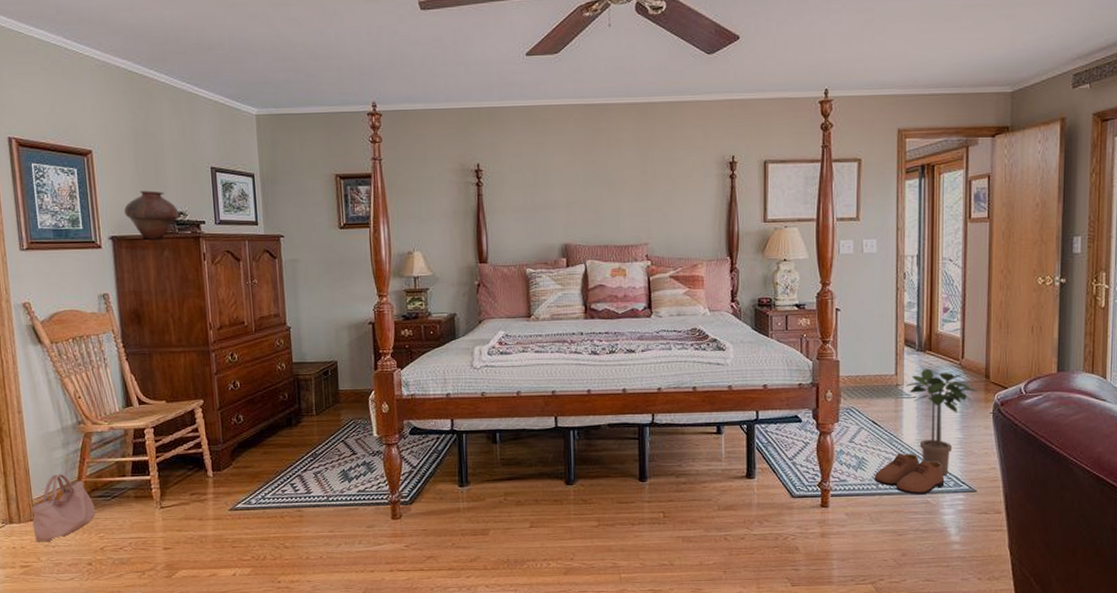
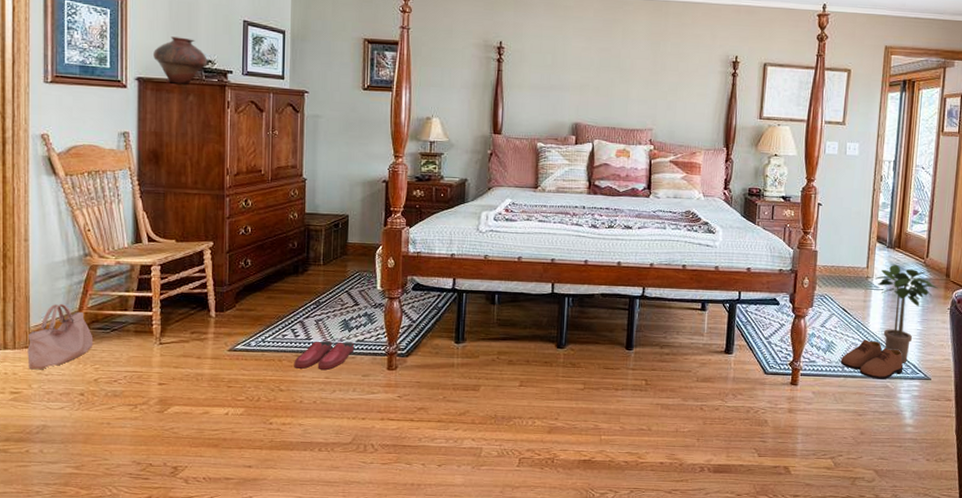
slippers: none [296,492,355,524] -> present [294,340,354,370]

